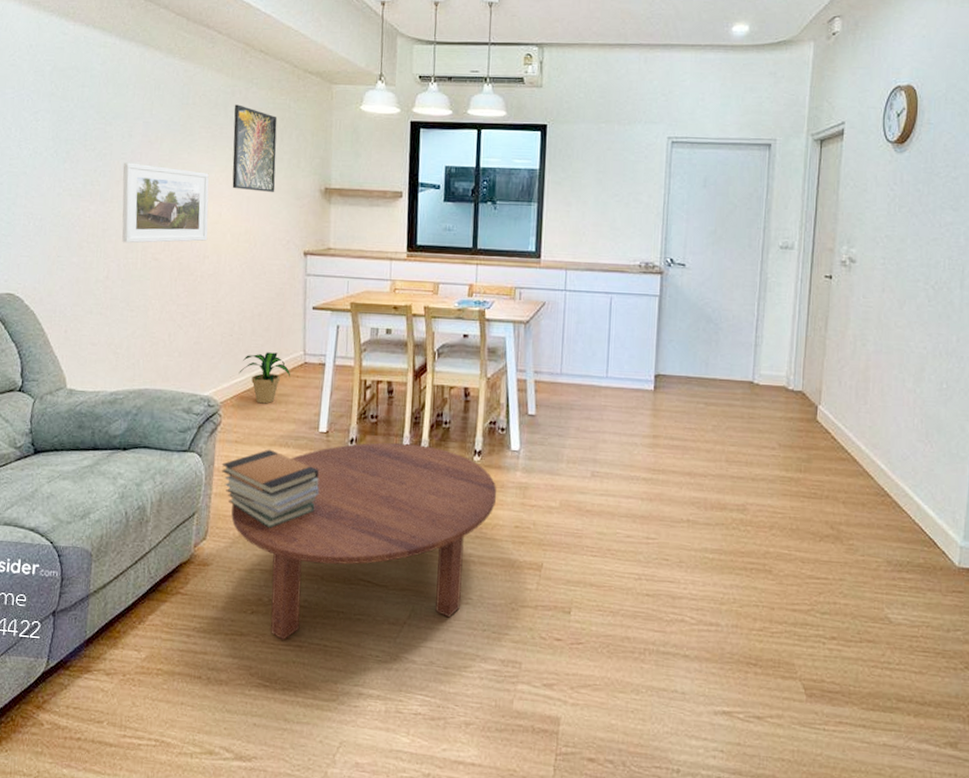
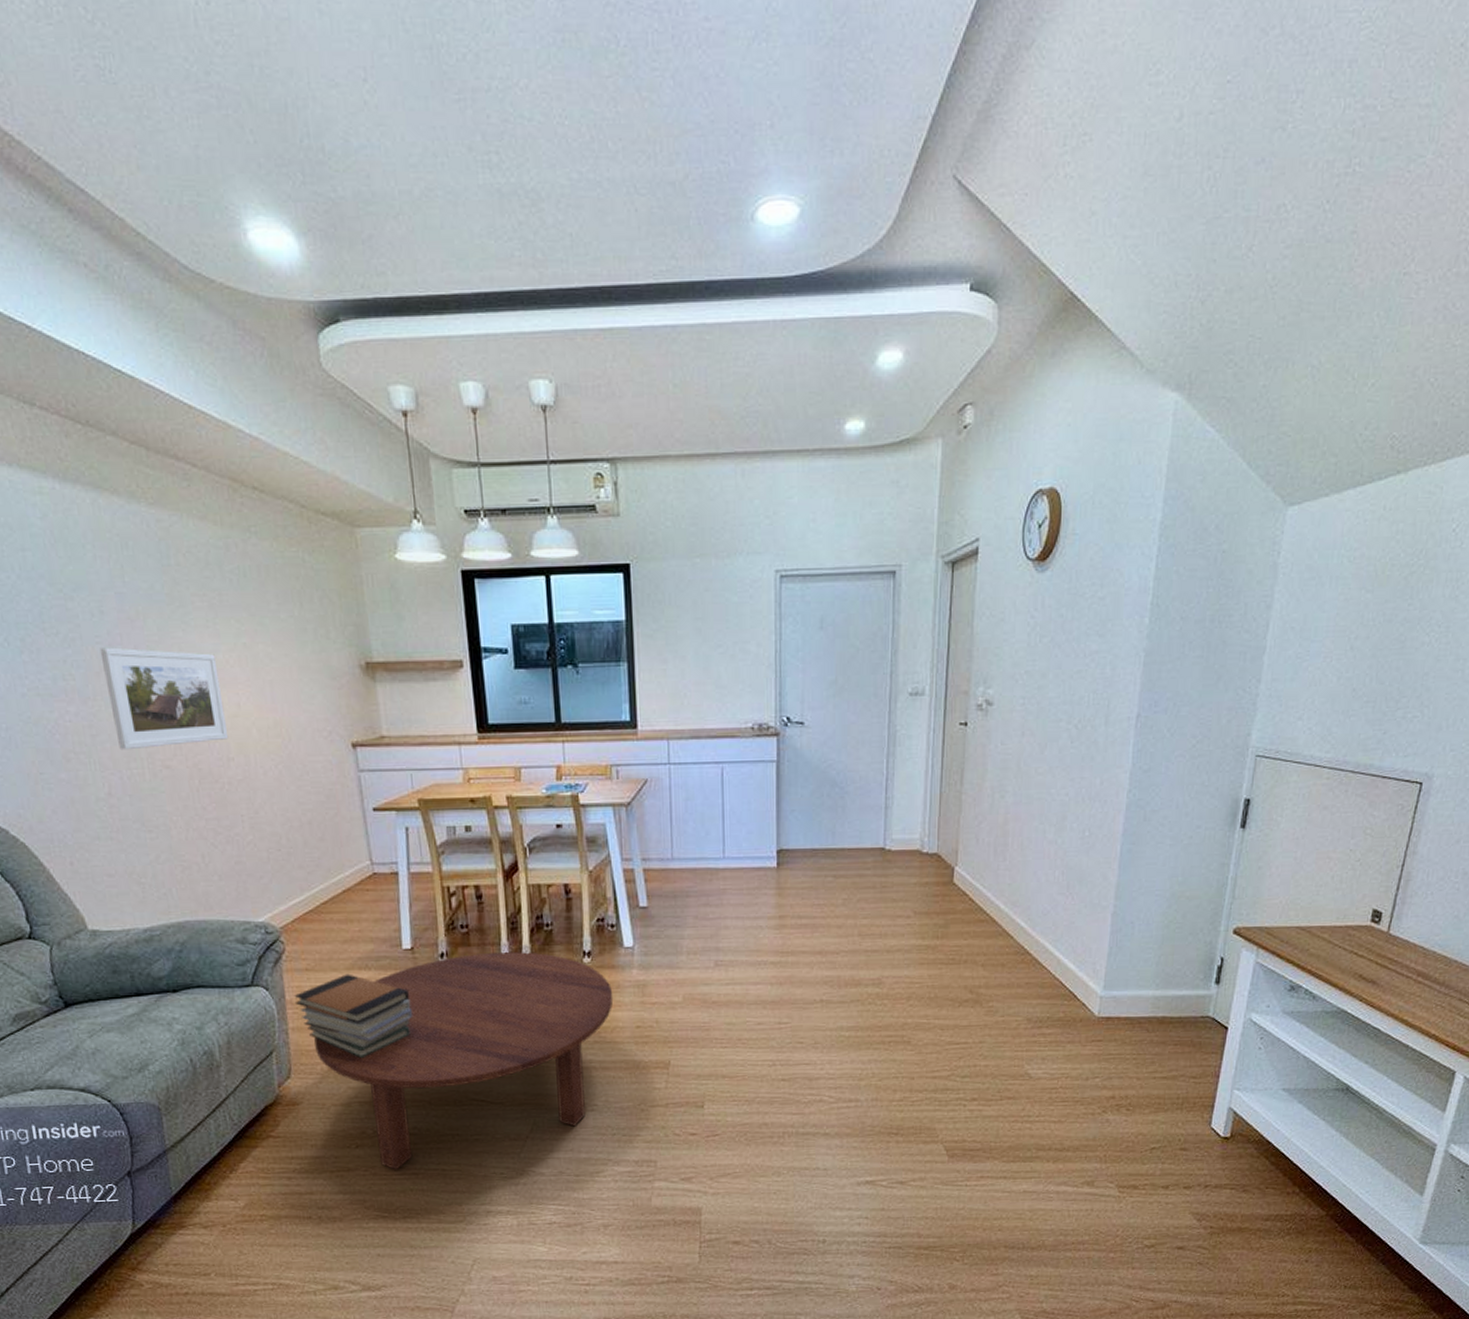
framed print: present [232,104,278,192] -> none [231,562,304,673]
potted plant: present [239,352,291,404] -> none [296,865,360,925]

